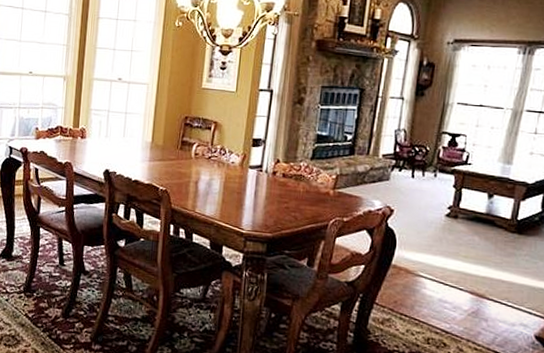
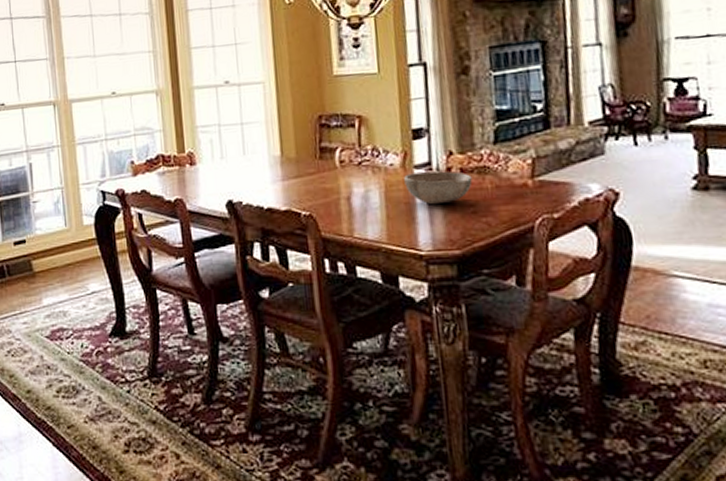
bowl: none [240,171,290,198] -> present [404,171,473,204]

